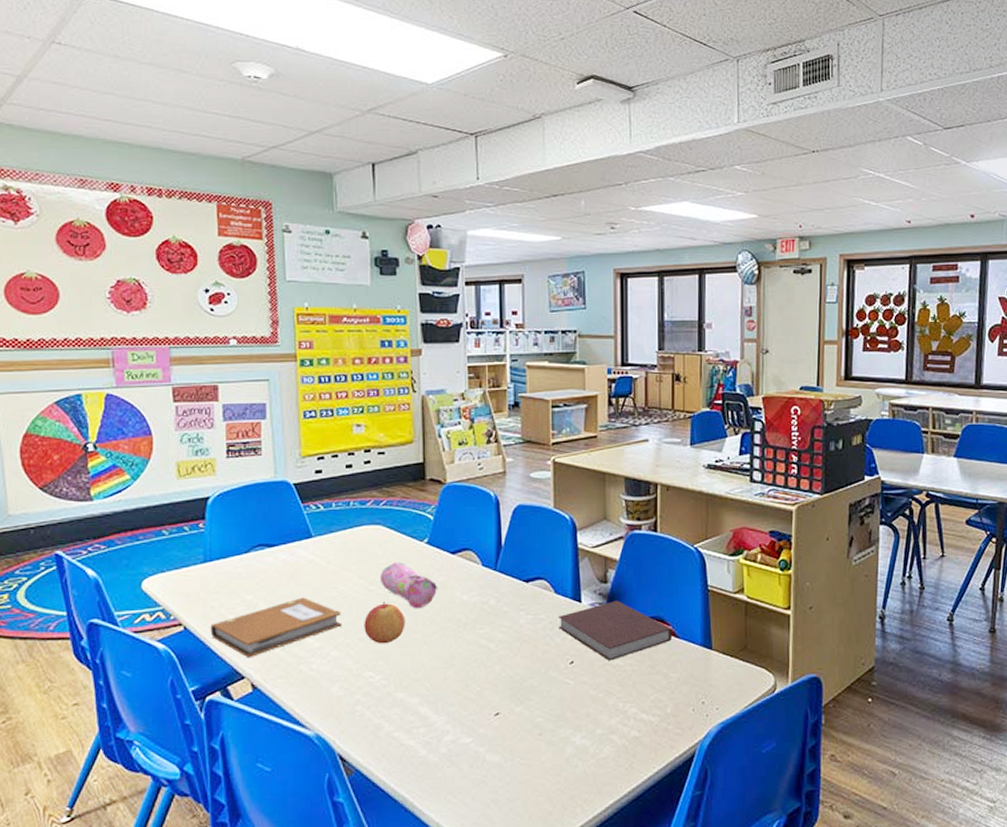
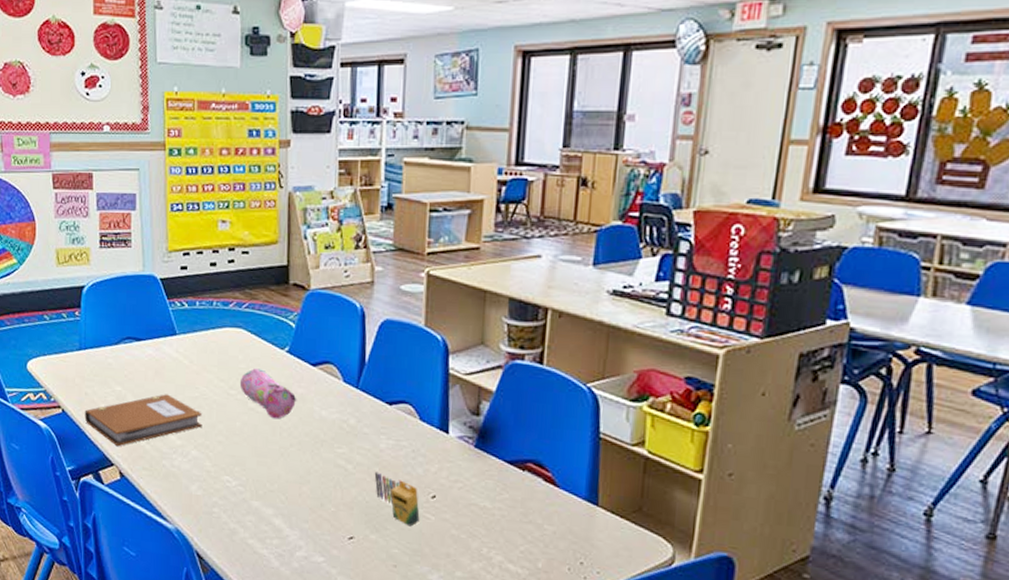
apple: present [364,602,405,644] -> none [223,408,263,451]
crayon: none [516,646,560,694] -> present [374,471,420,527]
notebook: present [558,600,673,661] -> none [422,436,552,502]

